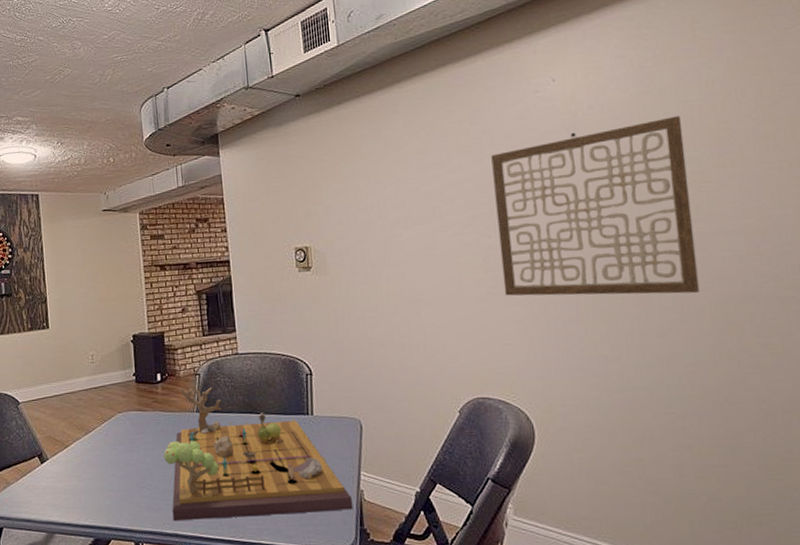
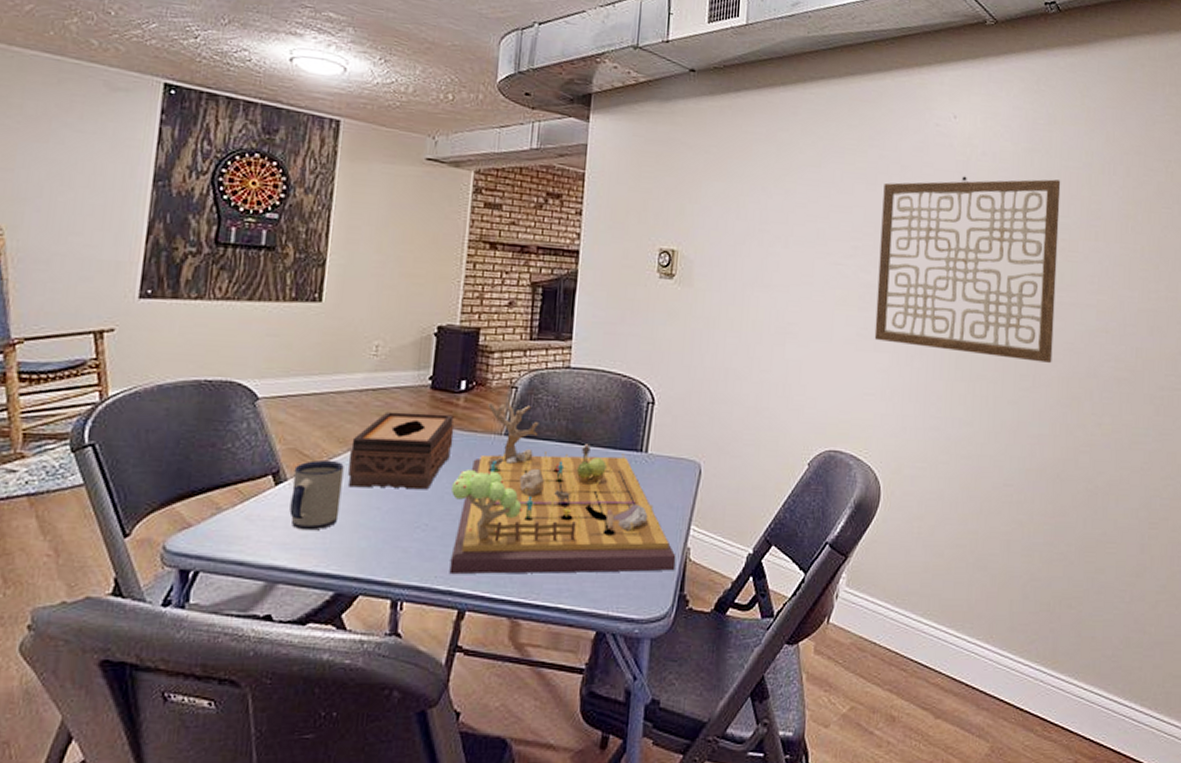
mug: none [51,442,88,495] -> present [289,459,344,531]
tissue box: none [87,400,159,461] -> present [348,411,455,490]

